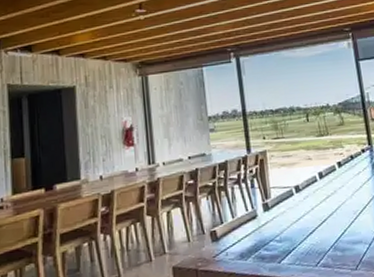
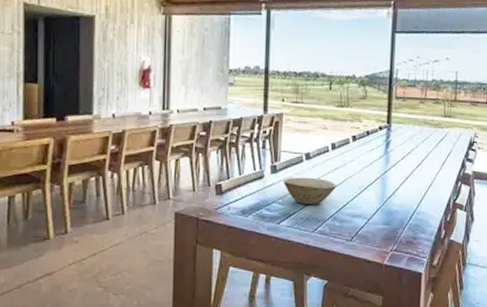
bowl: none [277,209,331,239] -> present [283,177,336,204]

